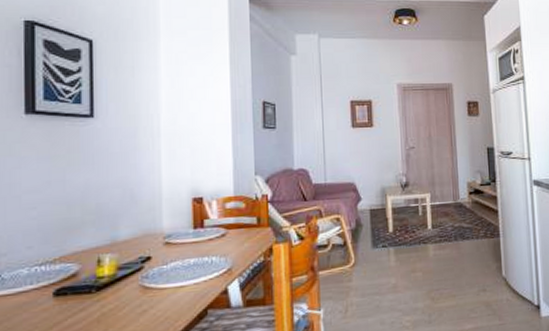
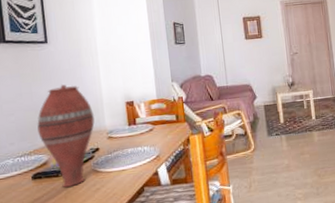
vase: none [68,172,148,308] -> present [37,84,95,187]

